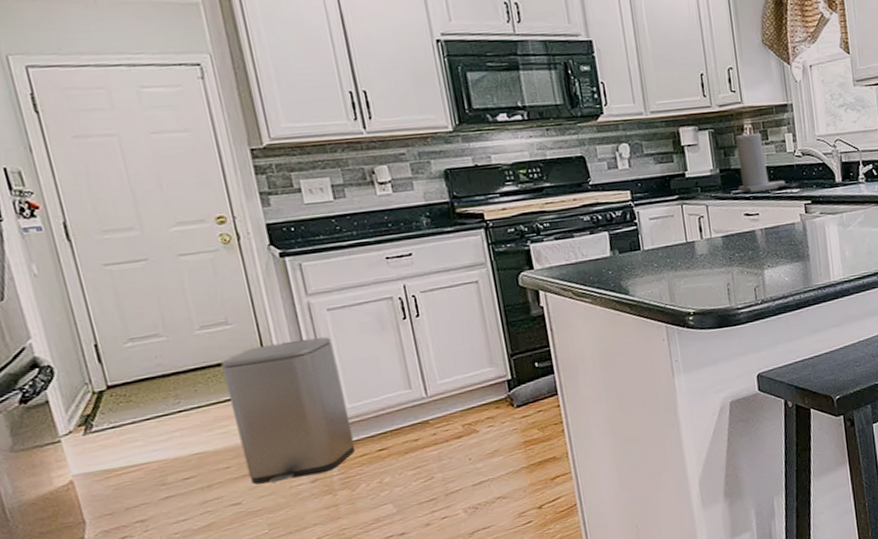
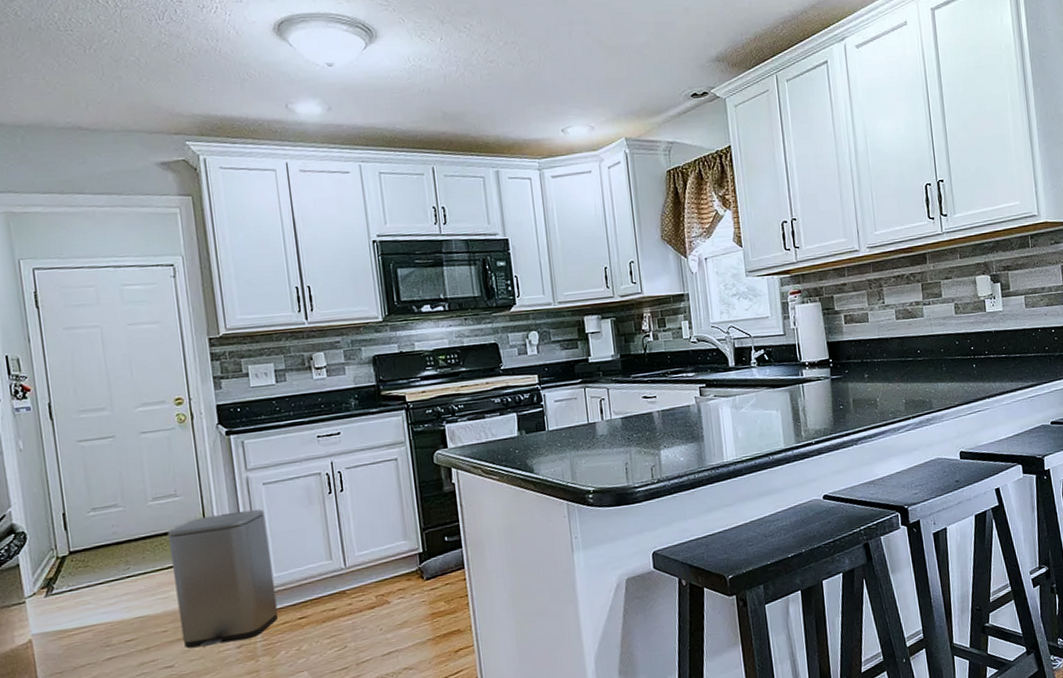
paper towel: present [735,133,785,193] -> none [635,321,681,377]

